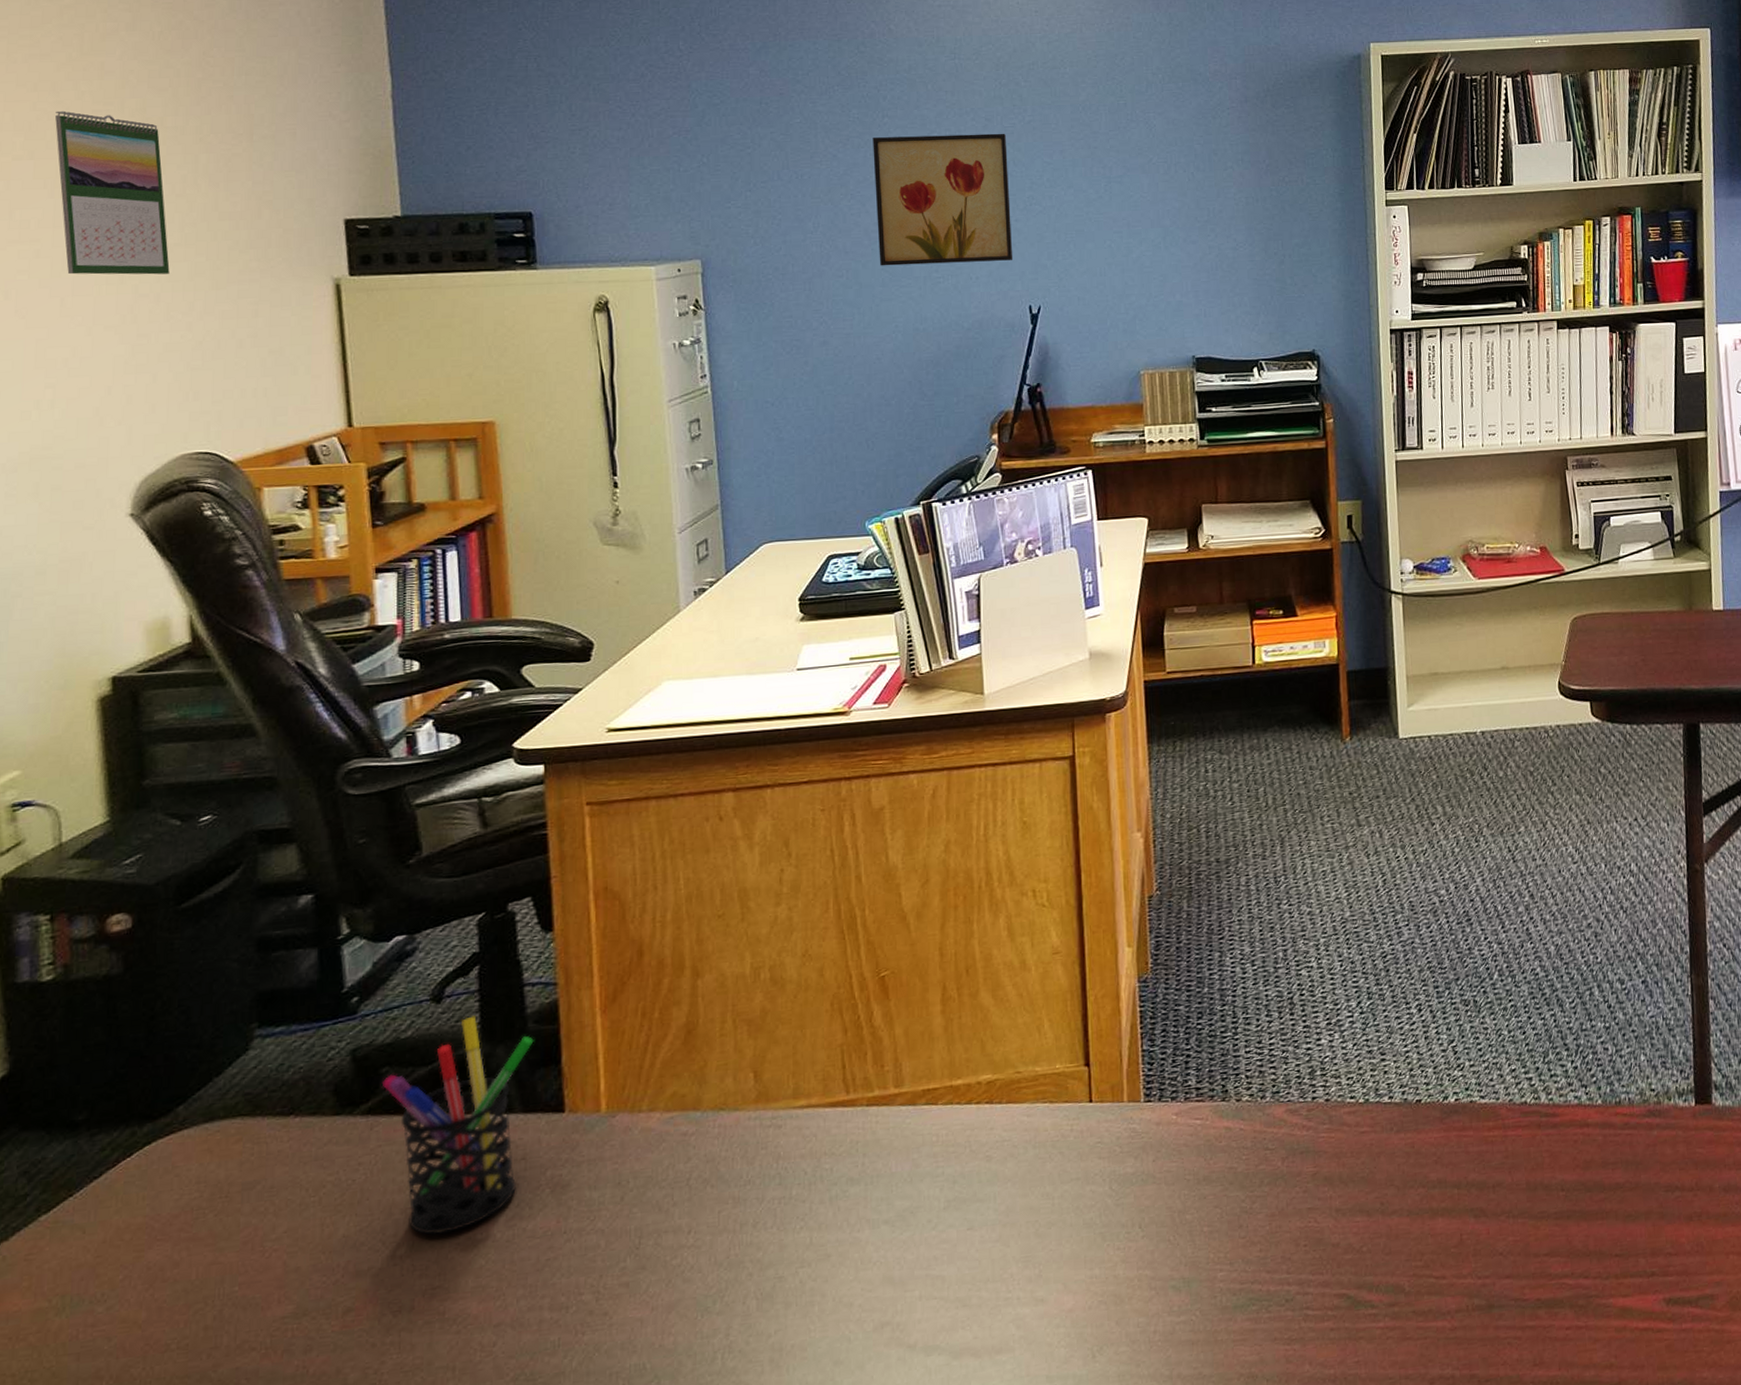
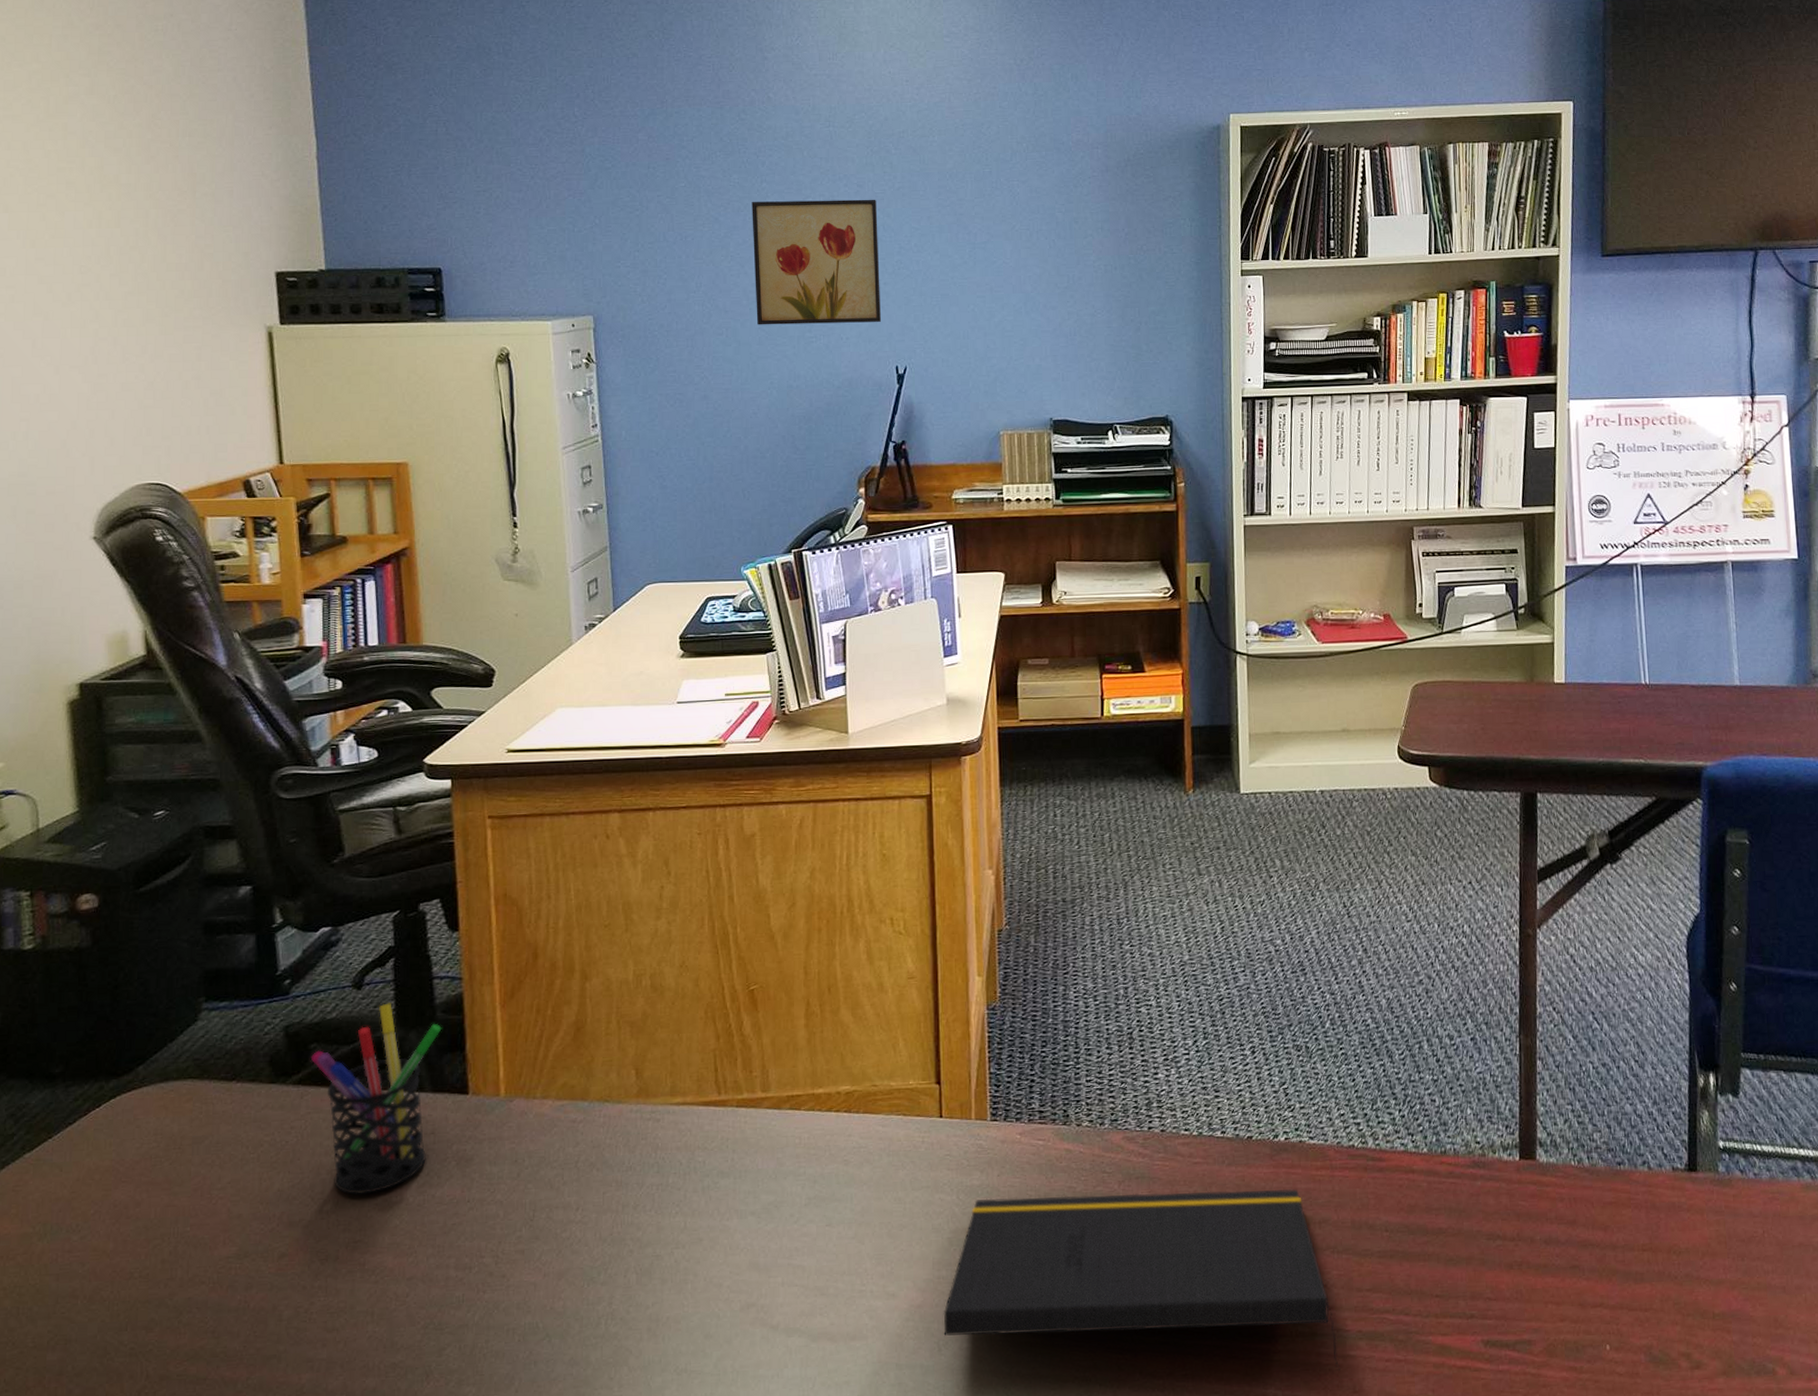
calendar: present [55,110,170,275] -> none [26,168,125,320]
notepad: none [1097,1152,1520,1343] -> present [943,1189,1341,1370]

